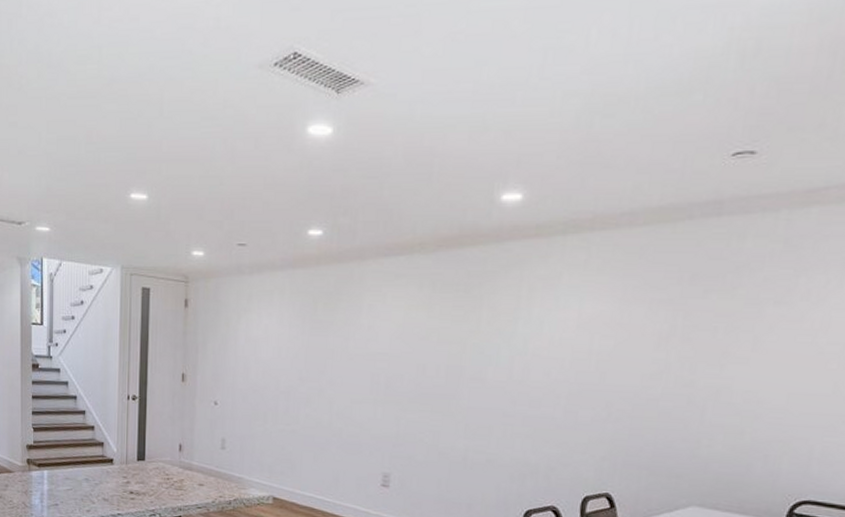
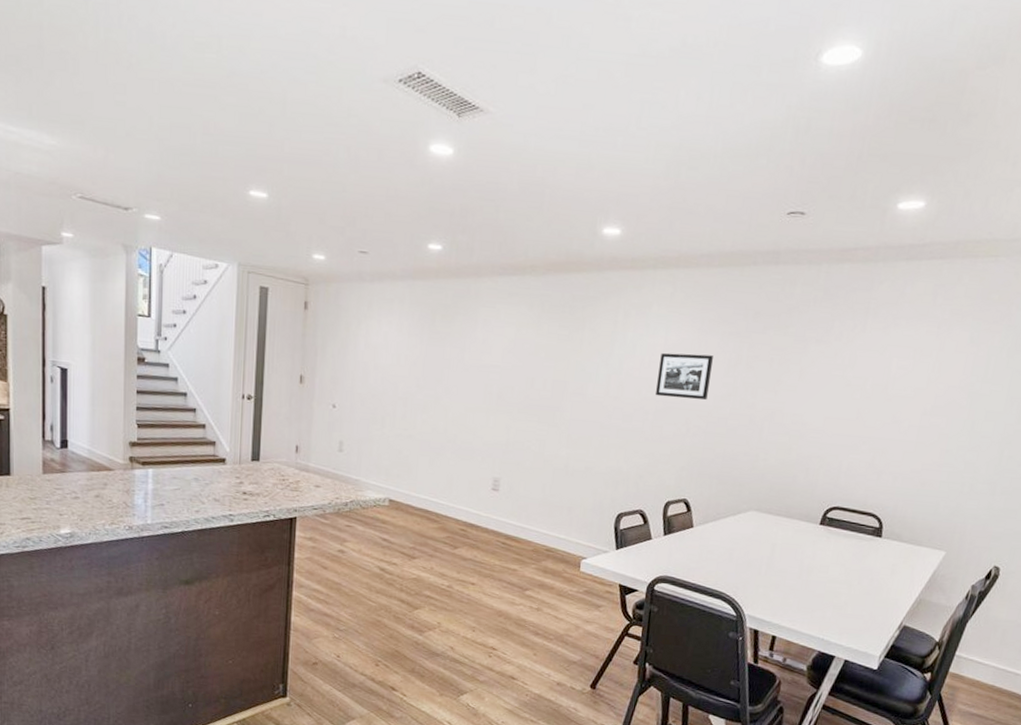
picture frame: none [568,327,639,379] -> present [656,353,713,400]

